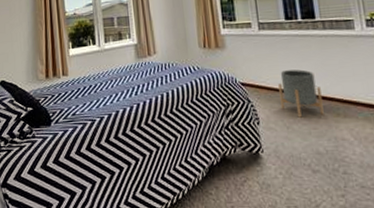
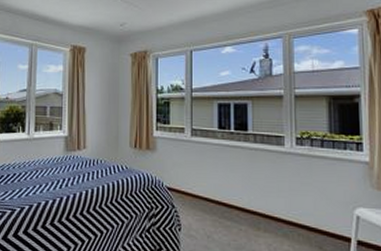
planter: present [278,69,324,118] -> none [204,179,245,228]

